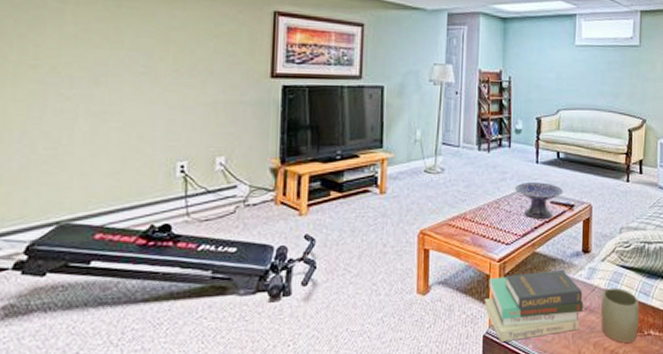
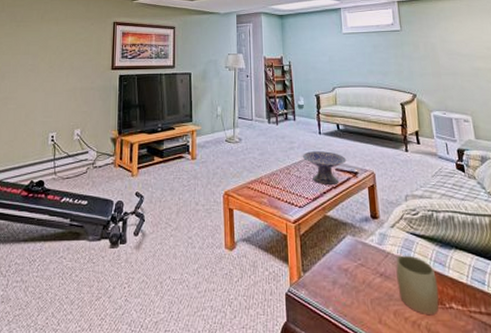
books: present [484,269,584,342] -> none [284,233,379,301]

